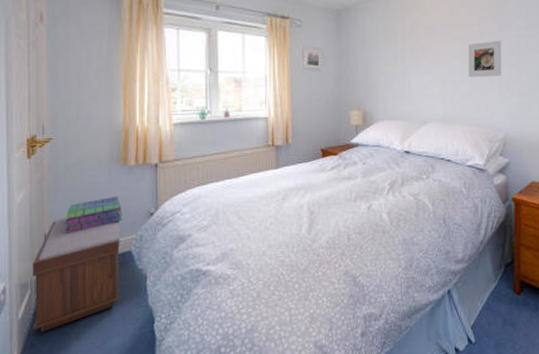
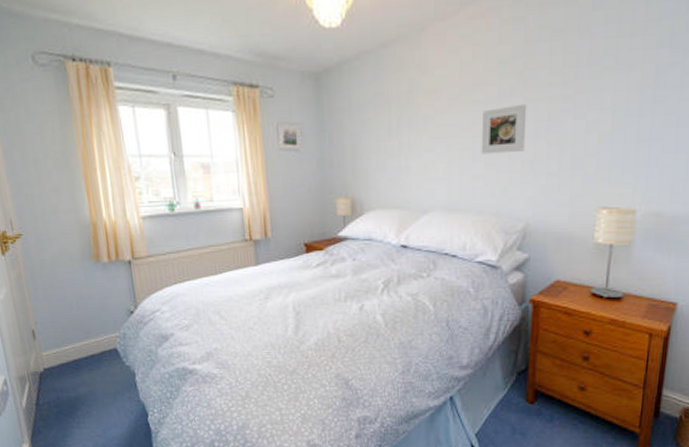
bench: present [32,217,121,332] -> none [26,314,112,421]
stack of books: present [64,196,122,234] -> none [48,293,104,330]

